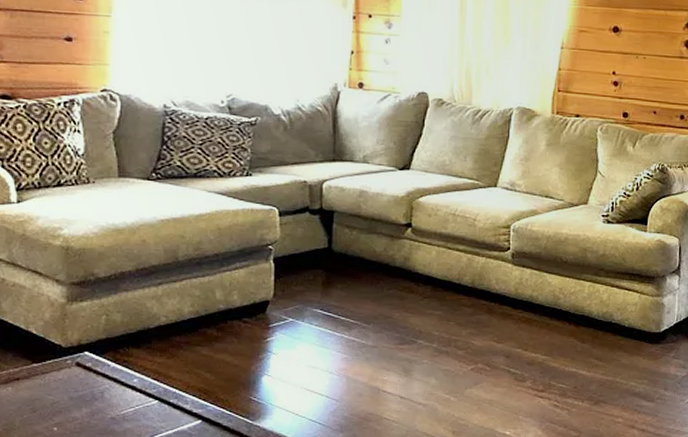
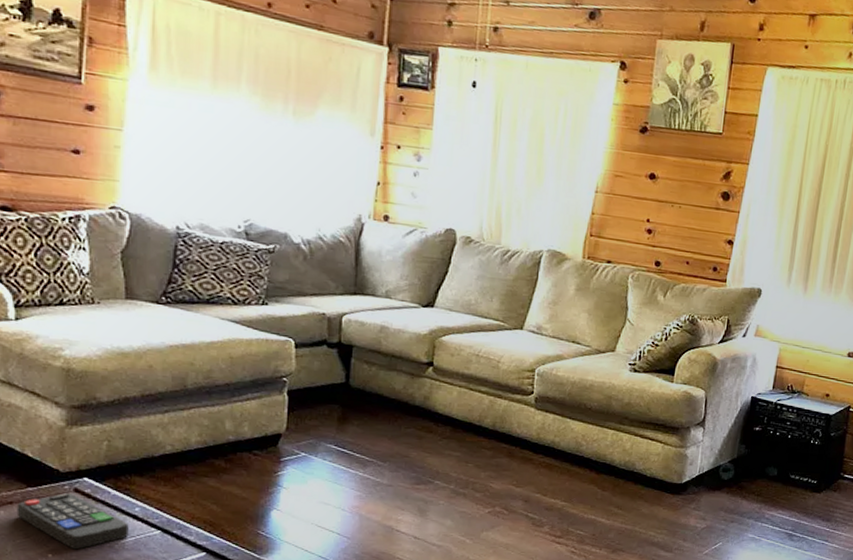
remote control: none [23,368,128,422] -> present [16,493,129,550]

